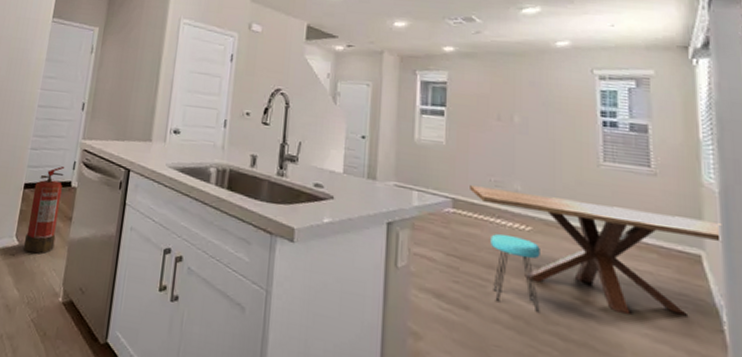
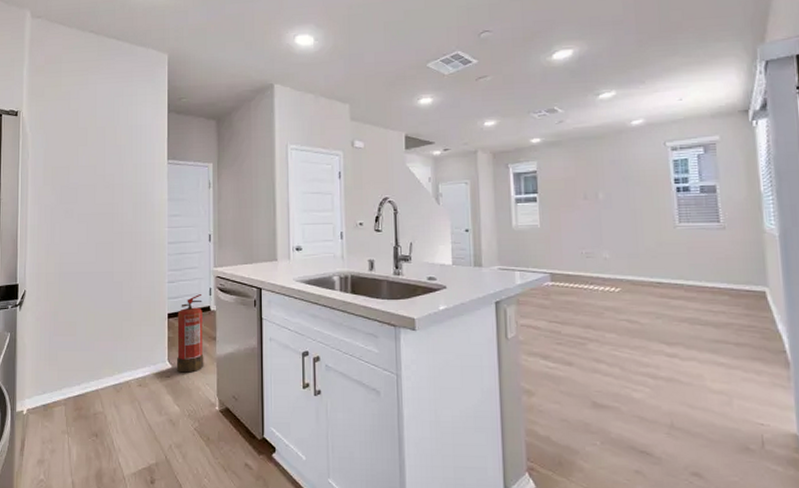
dining table: present [470,185,723,316] -> none [564,259,783,349]
stool: present [490,234,540,312] -> none [586,297,631,358]

